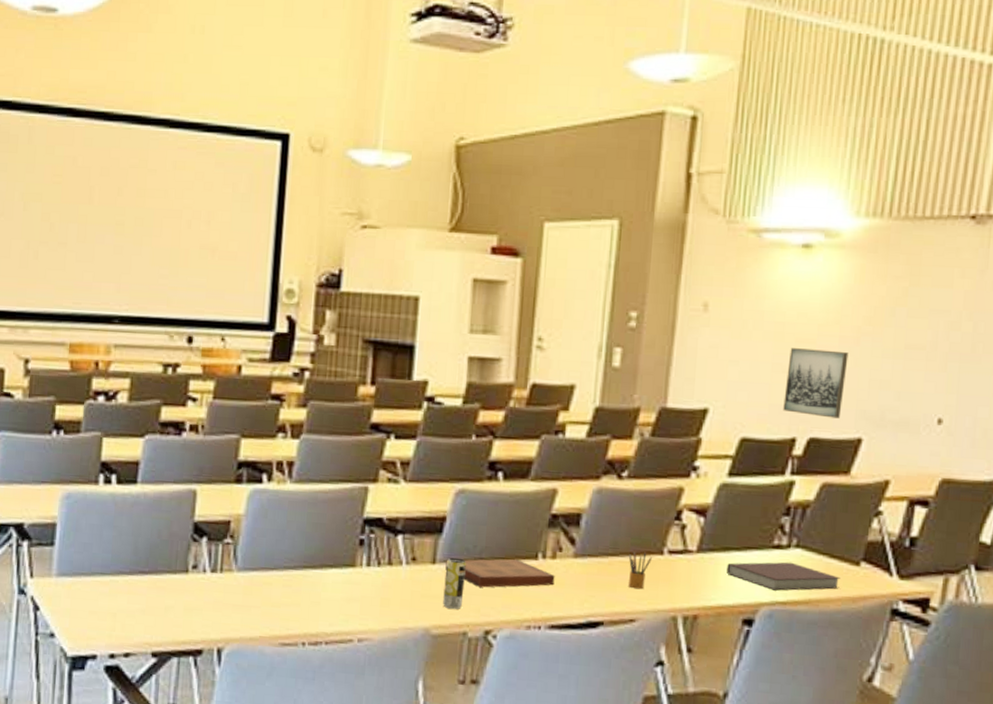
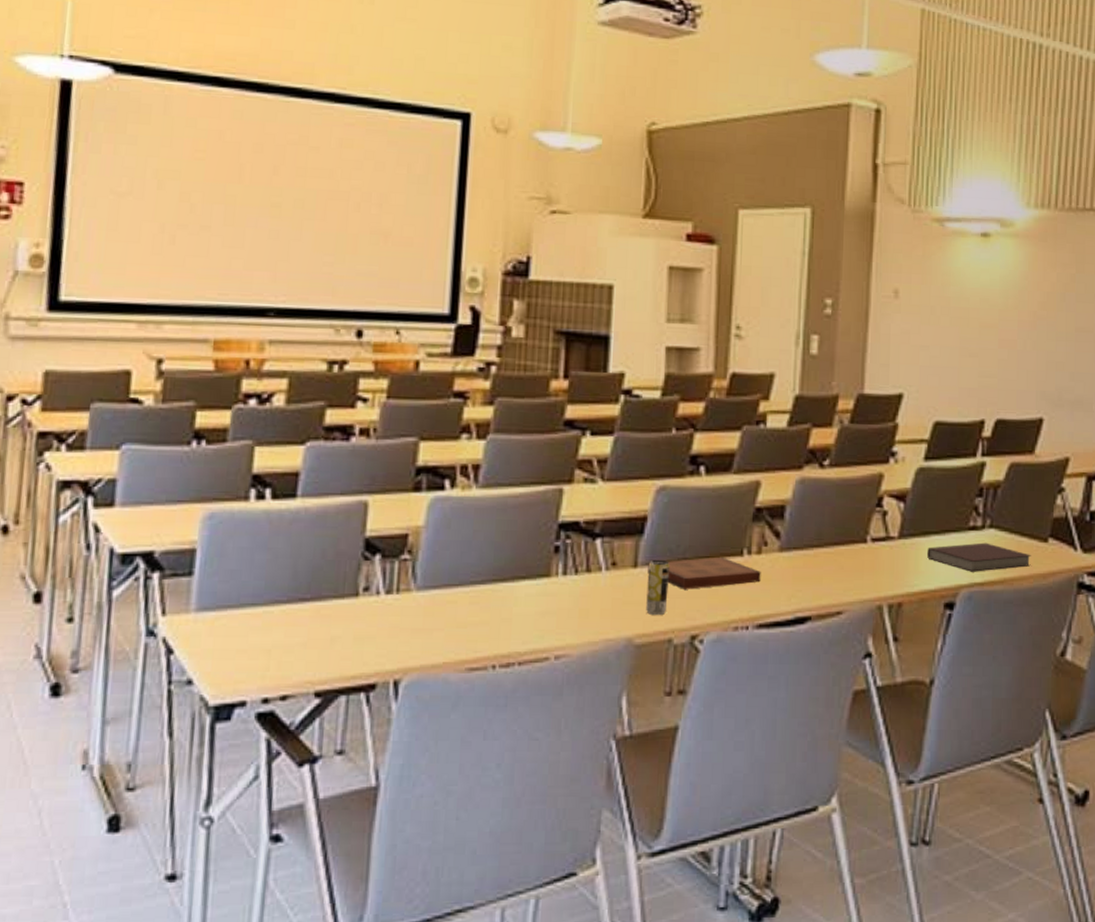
pencil box: present [627,549,652,590] -> none [833,539,856,580]
wall art: present [783,348,849,419] -> none [972,333,1027,400]

